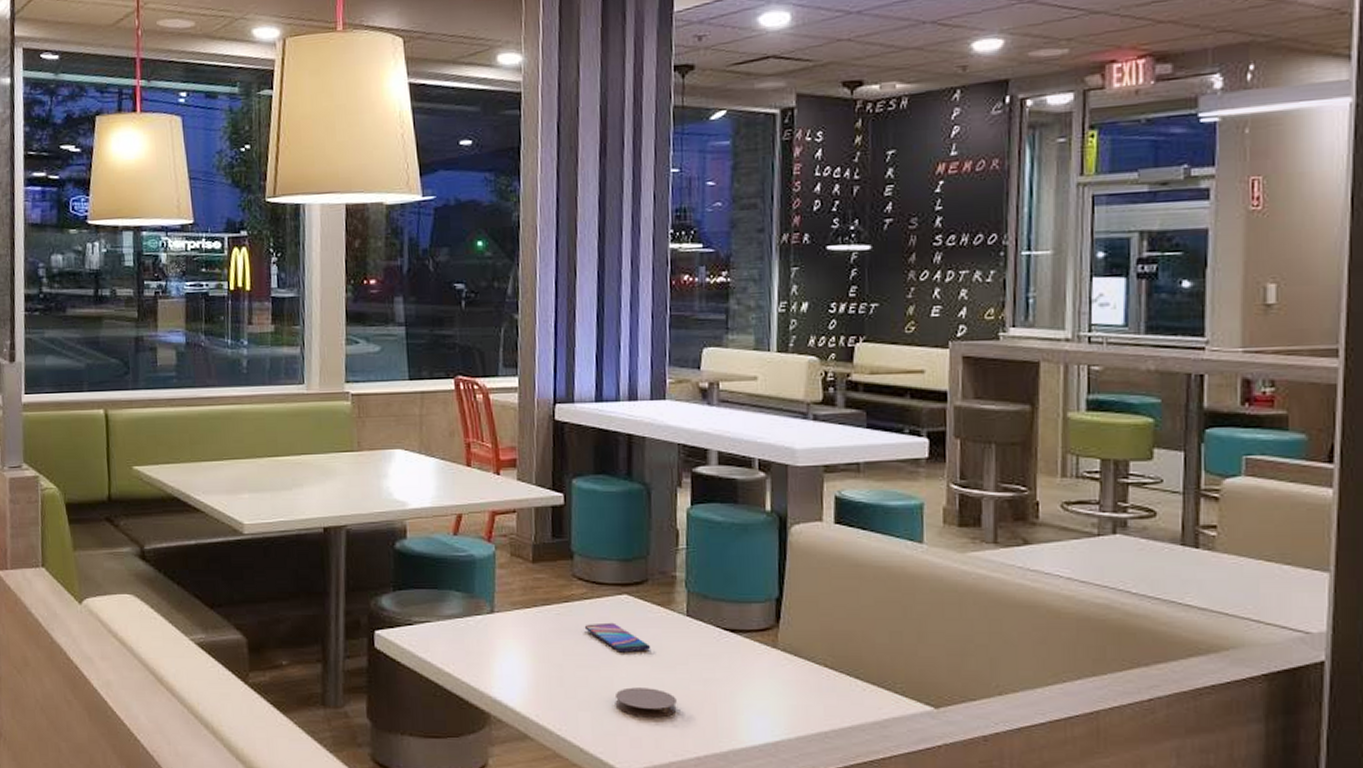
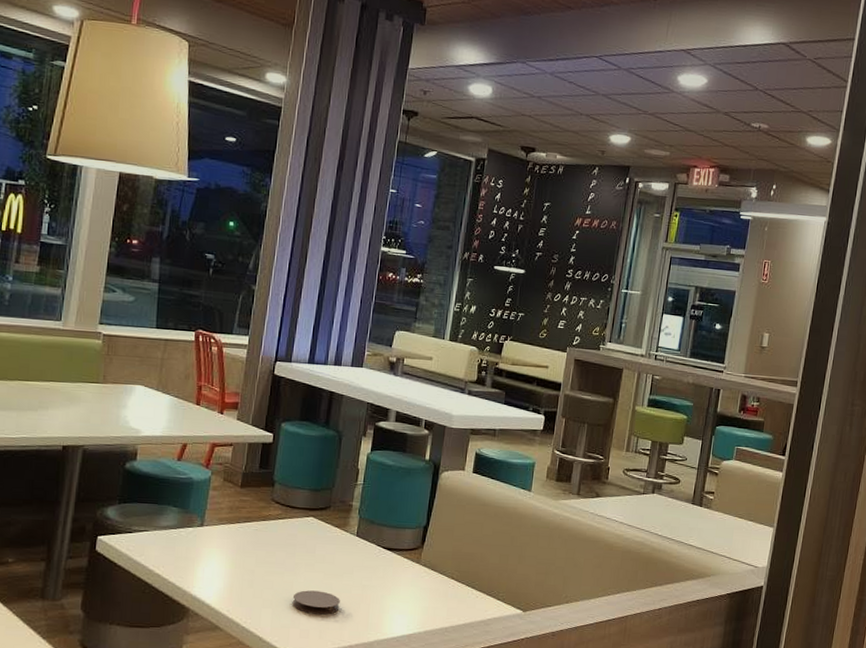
smartphone: present [584,622,650,653] -> none [275,538,325,563]

